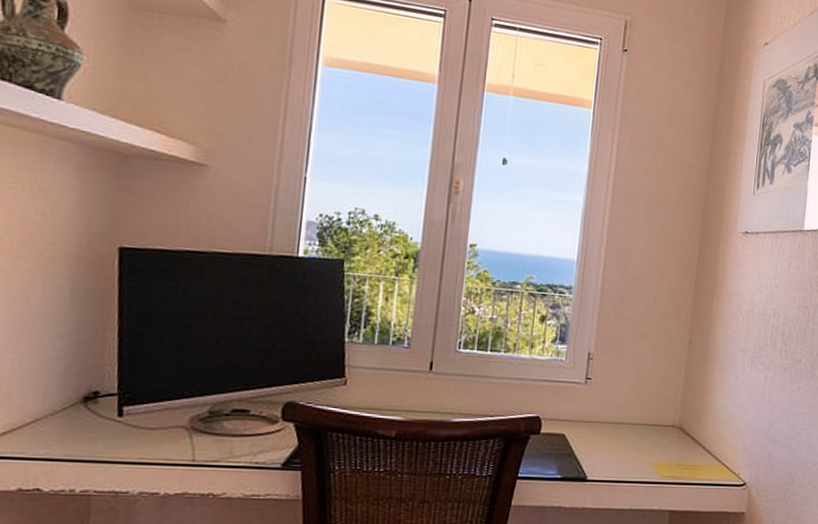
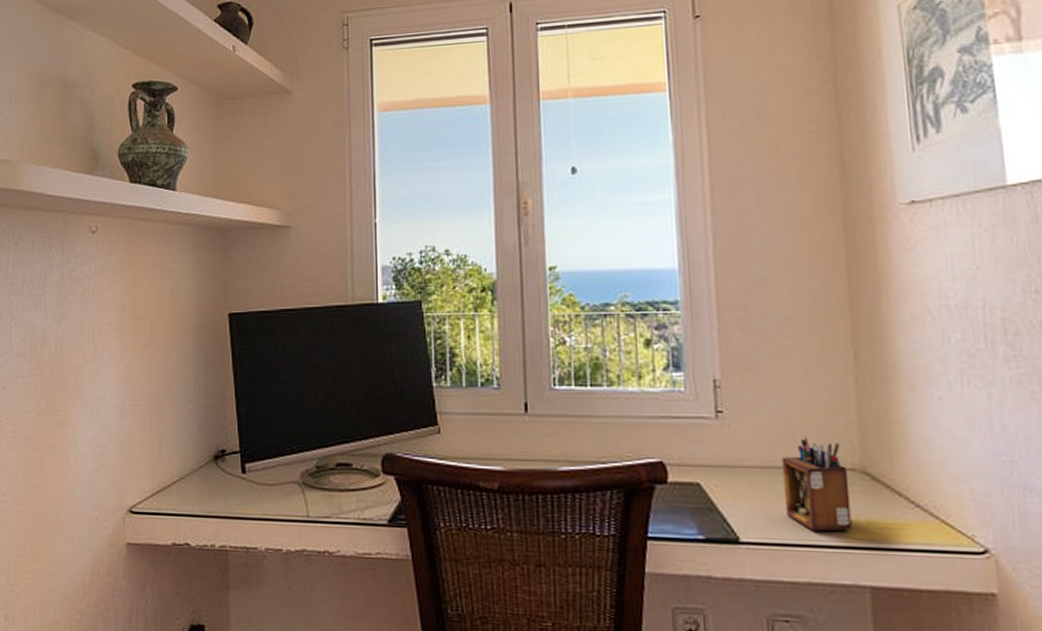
desk organizer: none [623,400,670,472] -> present [781,436,853,532]

